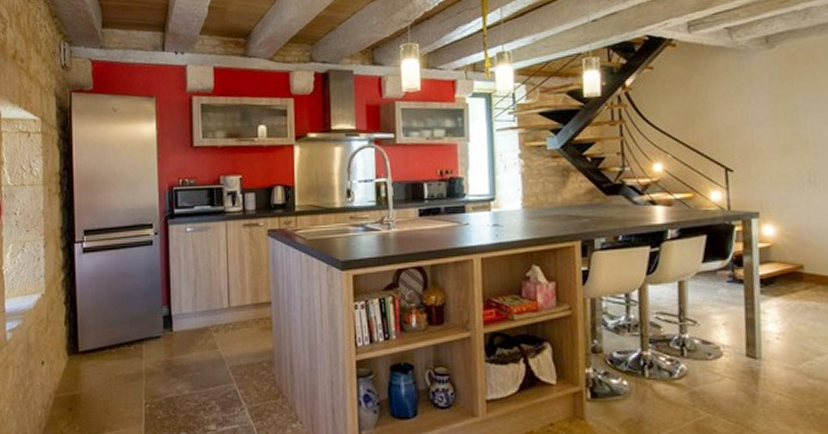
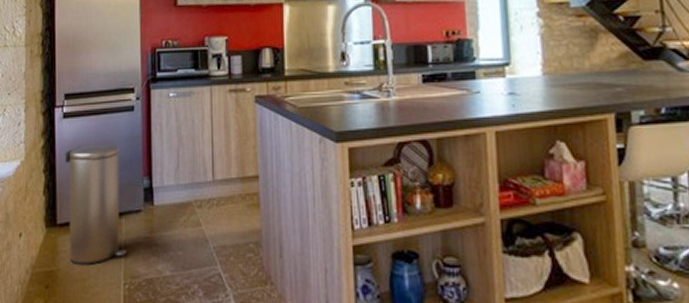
pedal bin: none [85,275,148,389] -> present [64,143,127,266]

